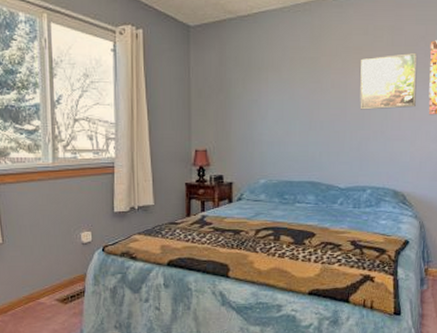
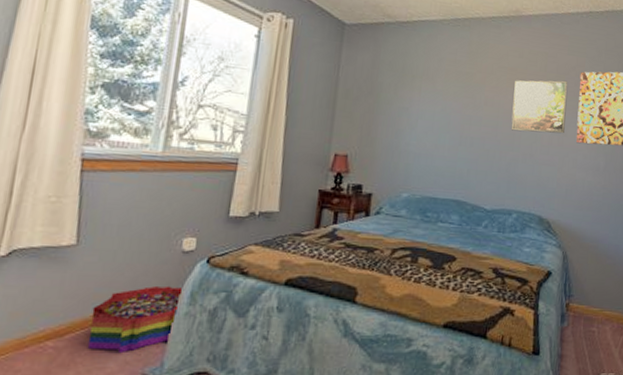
storage bin: none [23,271,86,324] -> present [87,286,182,354]

